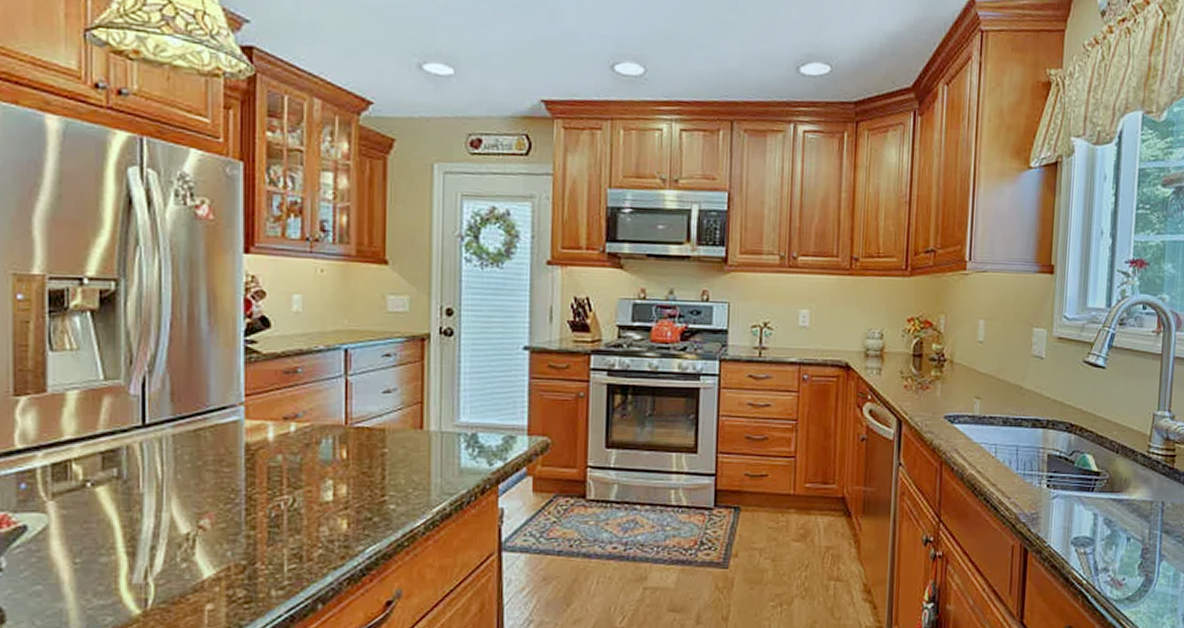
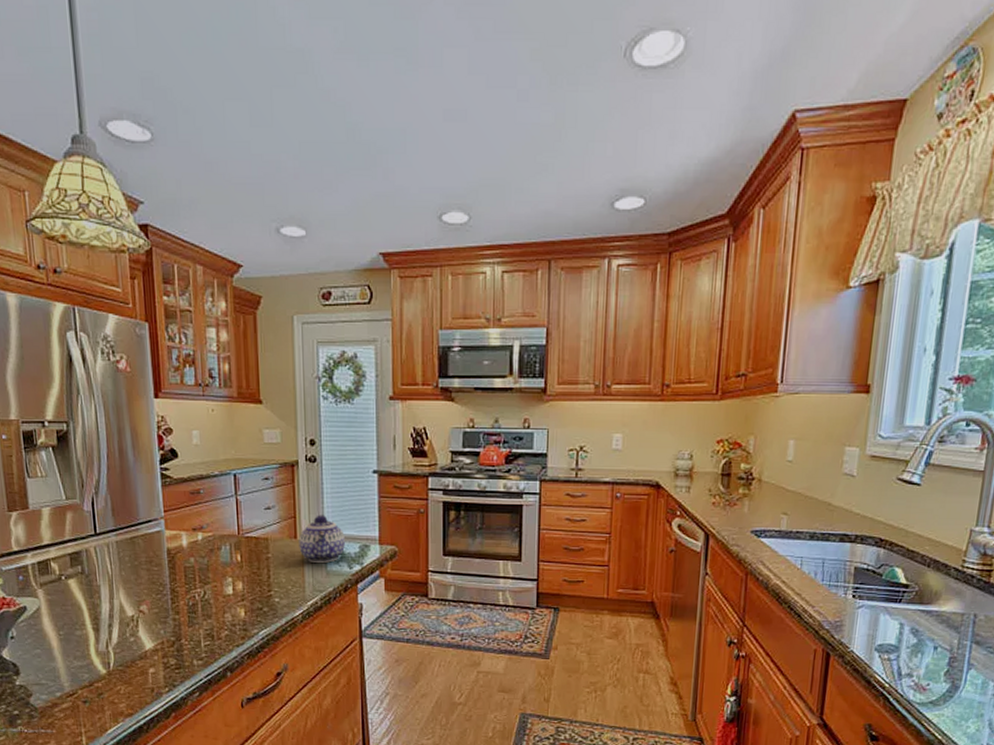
teapot: none [425,399,485,458] -> present [299,515,345,563]

